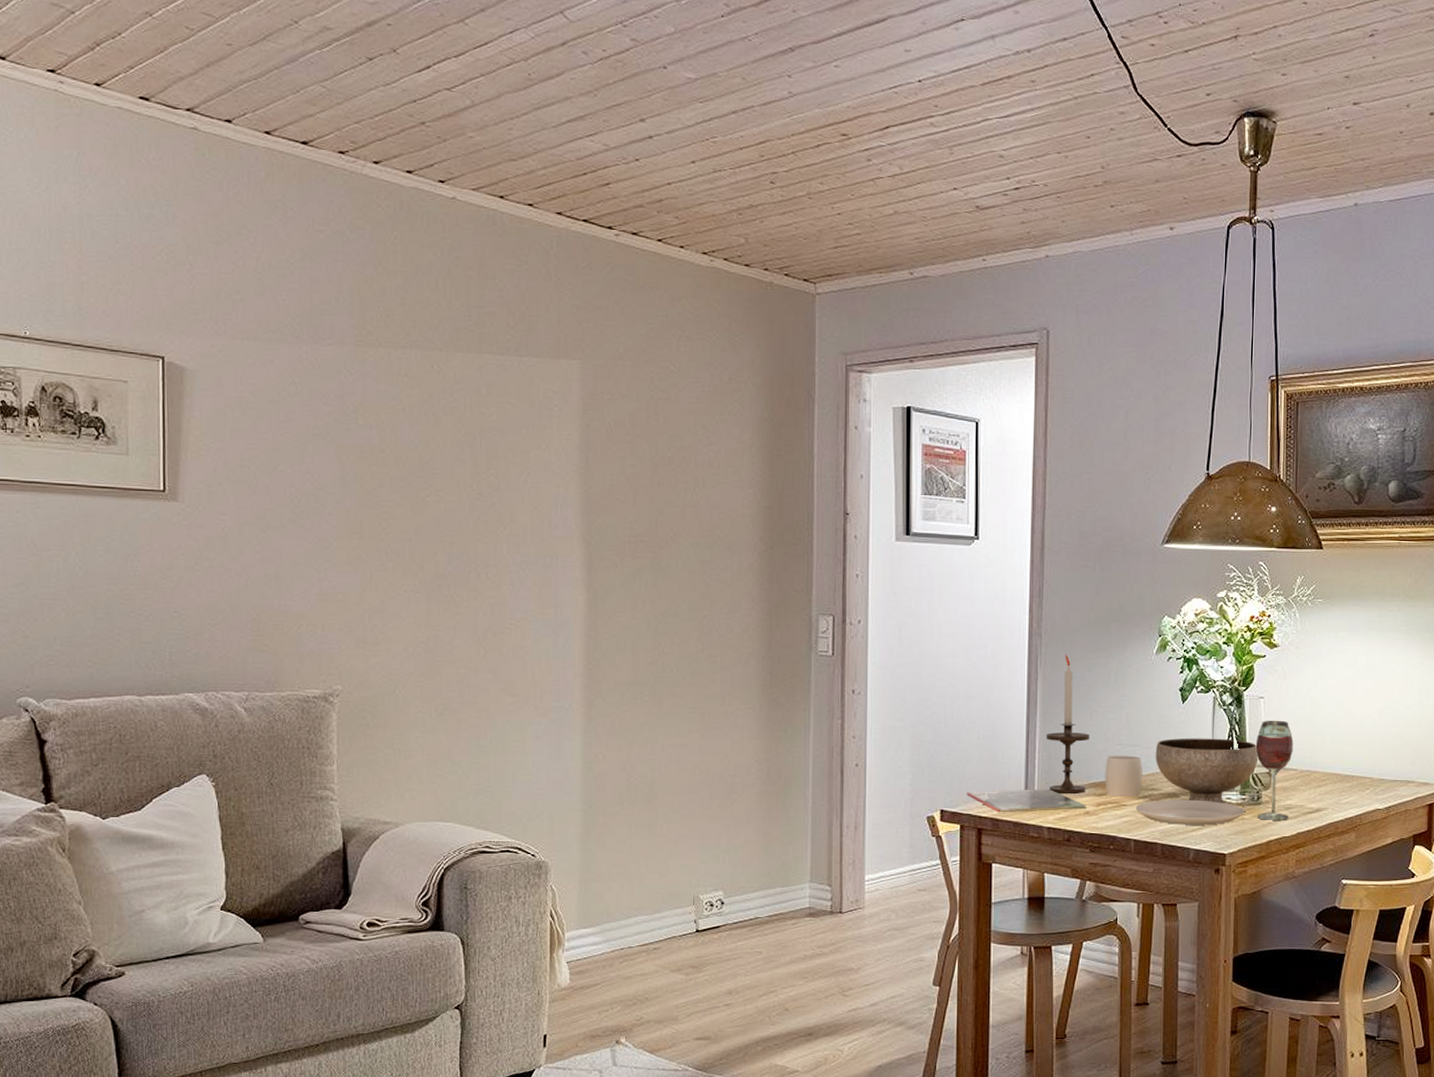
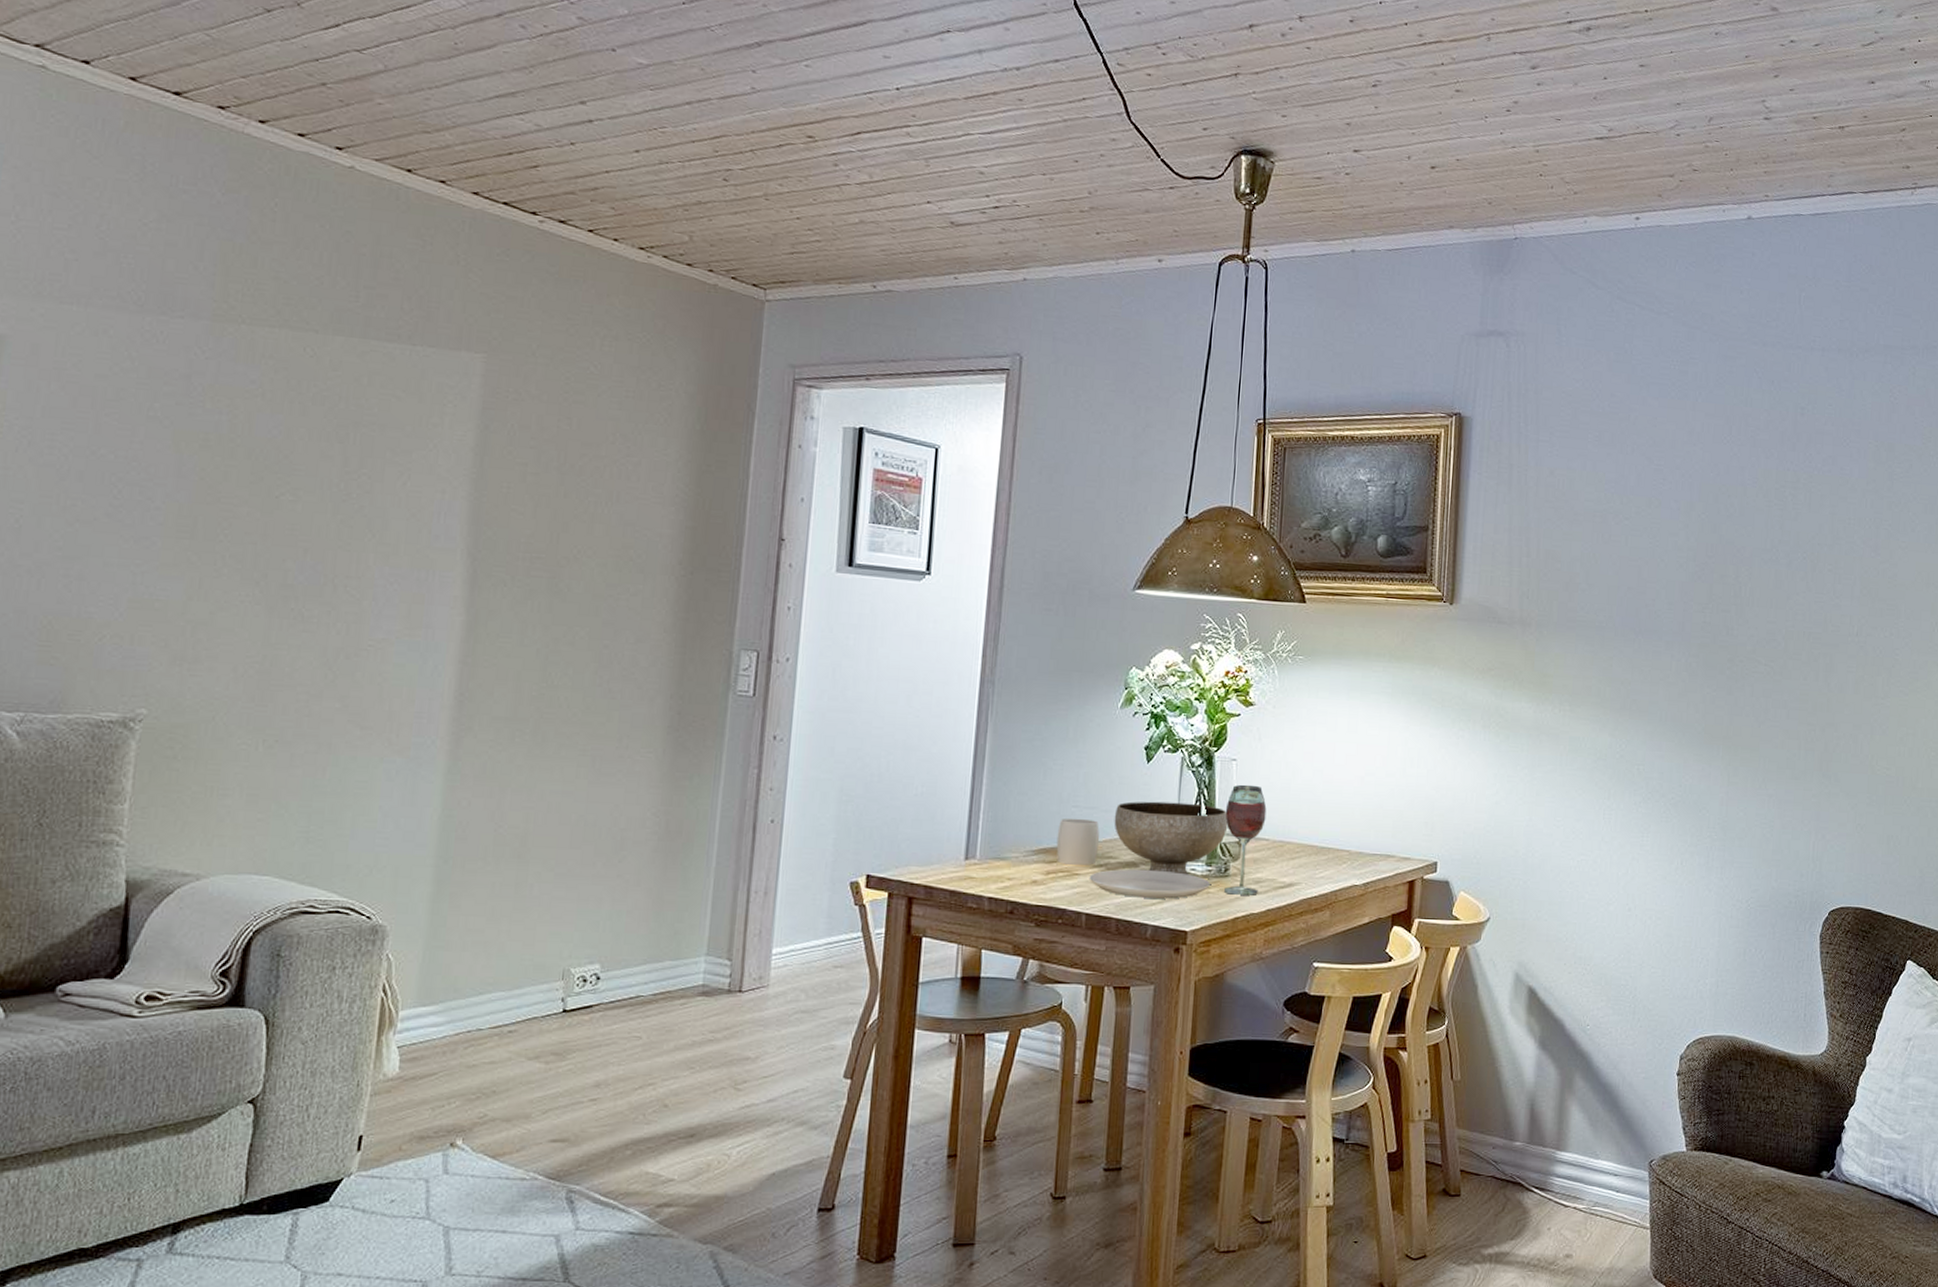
magazine: present [966,788,1087,813] -> none [898,853,1034,880]
candlestick: present [1045,654,1089,795] -> none [992,704,1042,861]

